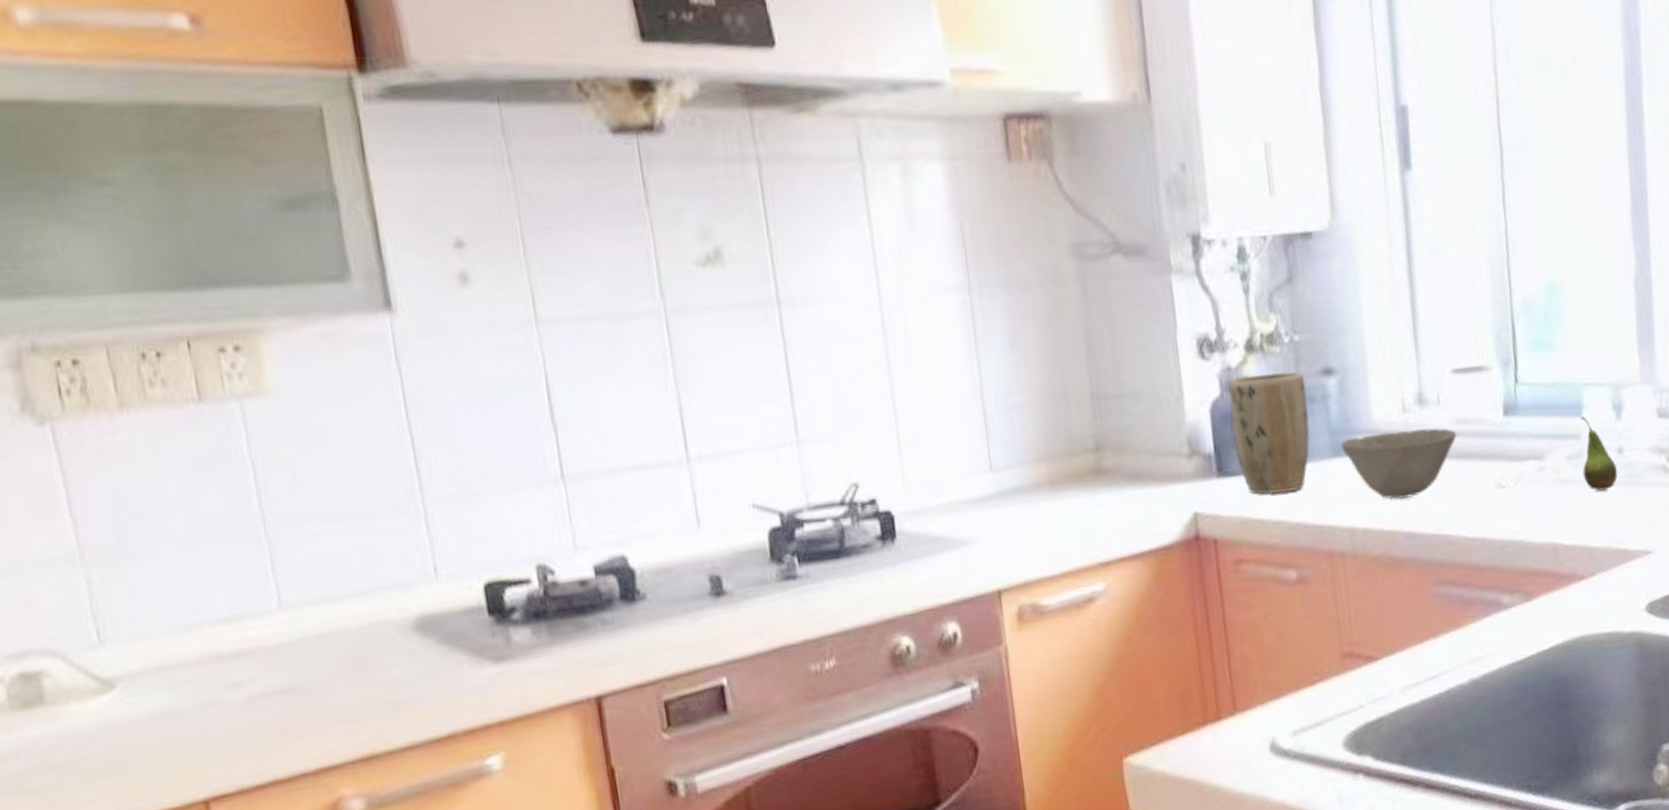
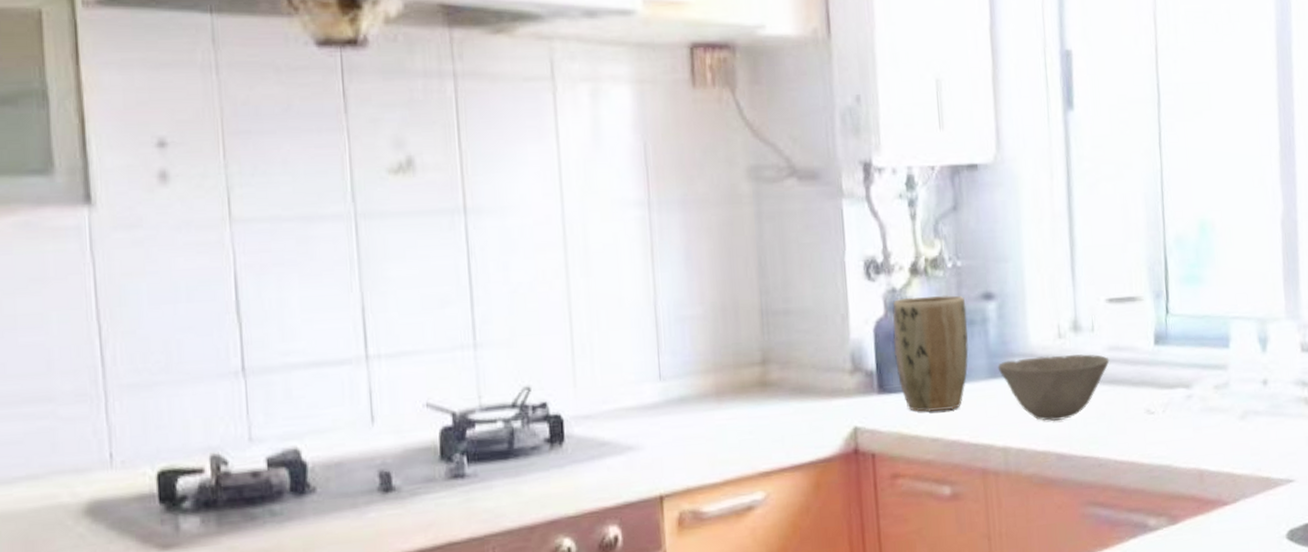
fruit: present [1580,417,1618,491] -> none [1228,348,1262,420]

